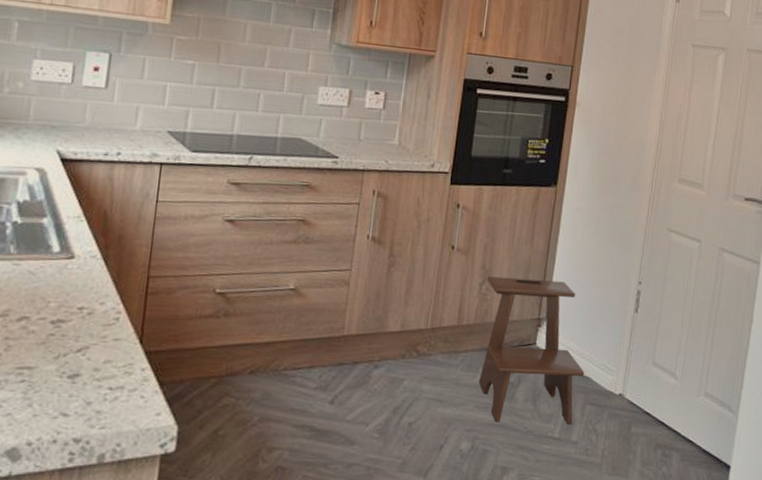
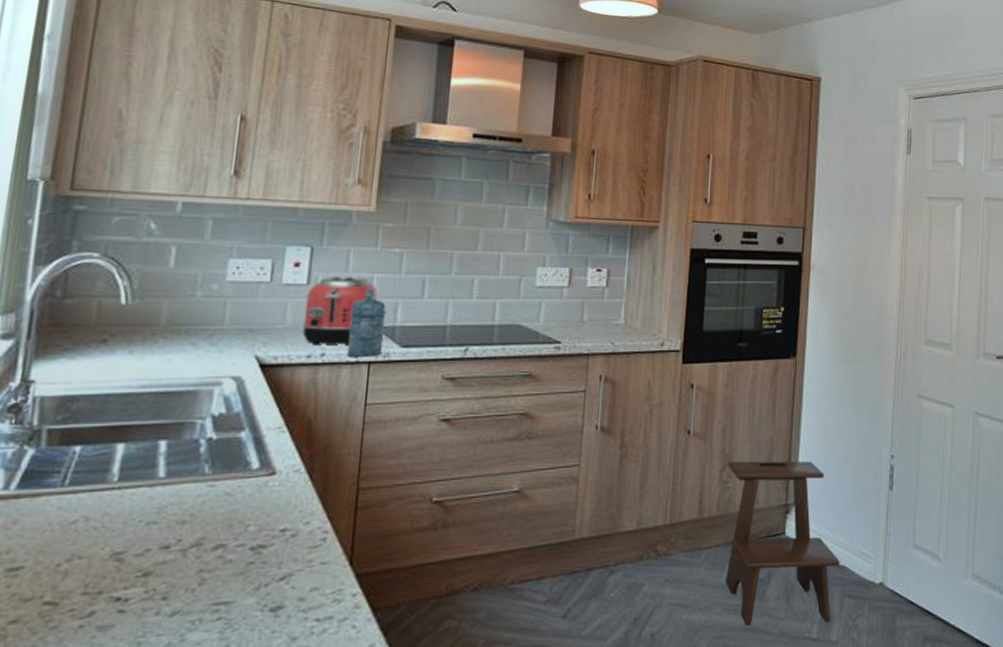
toaster: none [100,81,171,147] -> present [302,275,378,346]
canister: none [141,95,178,160] -> present [347,288,387,358]

